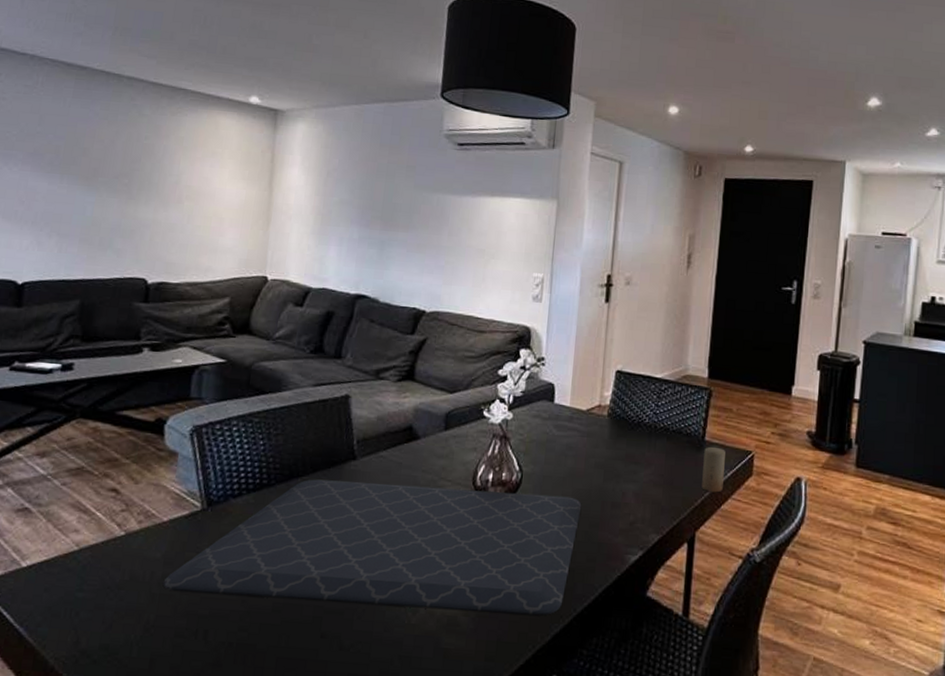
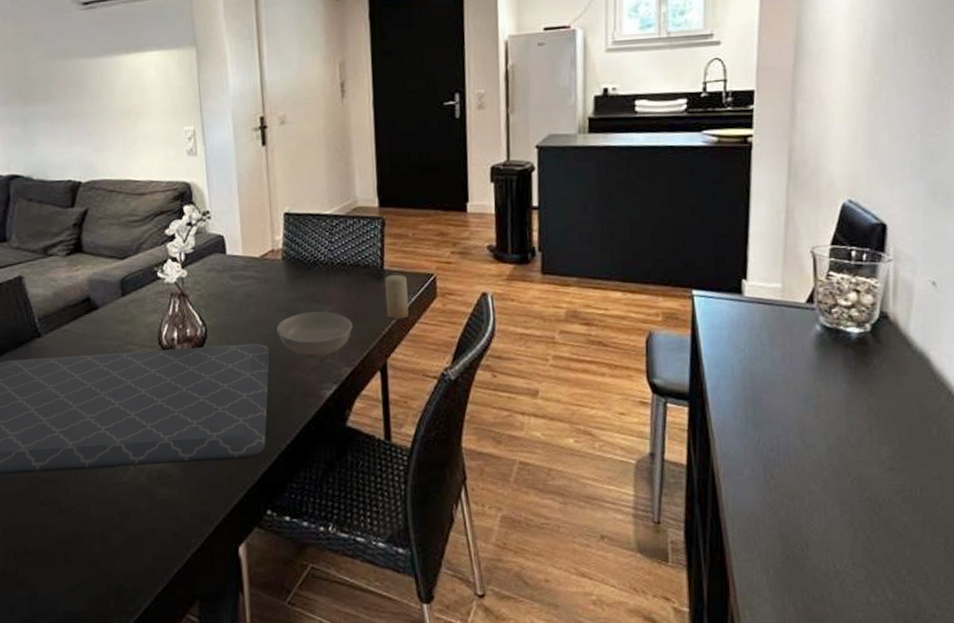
bowl: none [591,472,667,520] -> present [276,311,353,357]

